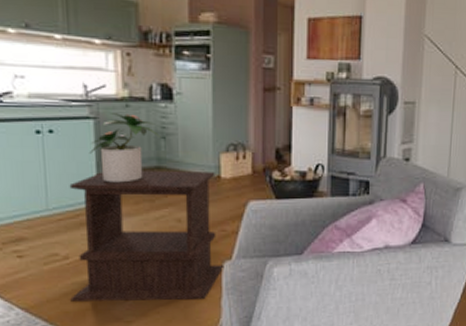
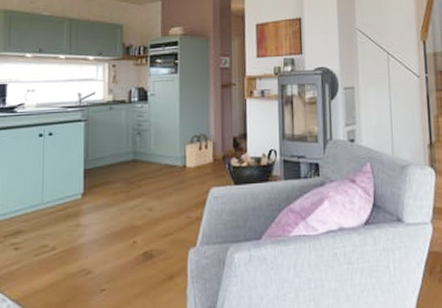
side table: present [69,170,224,302] -> none [54,162,190,293]
potted plant: present [88,113,161,183] -> none [78,115,137,177]

